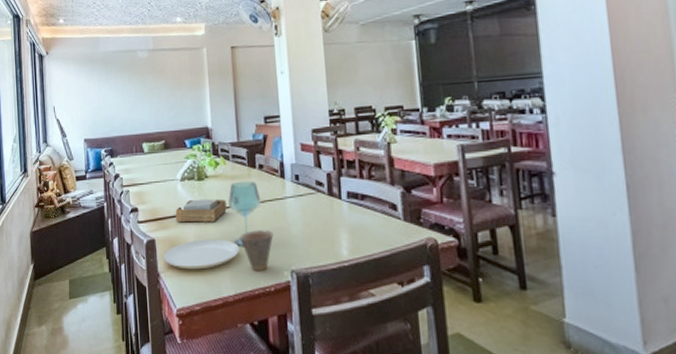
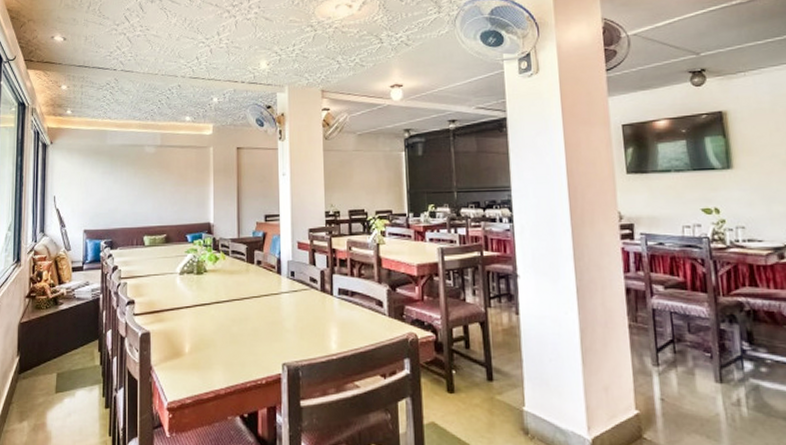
plate: present [163,239,240,270] -> none [157,332,235,363]
napkin holder: present [175,199,227,223] -> none [172,293,224,316]
wine glass: present [227,181,262,246] -> none [225,276,258,339]
cup: present [239,230,274,272] -> none [234,324,268,365]

